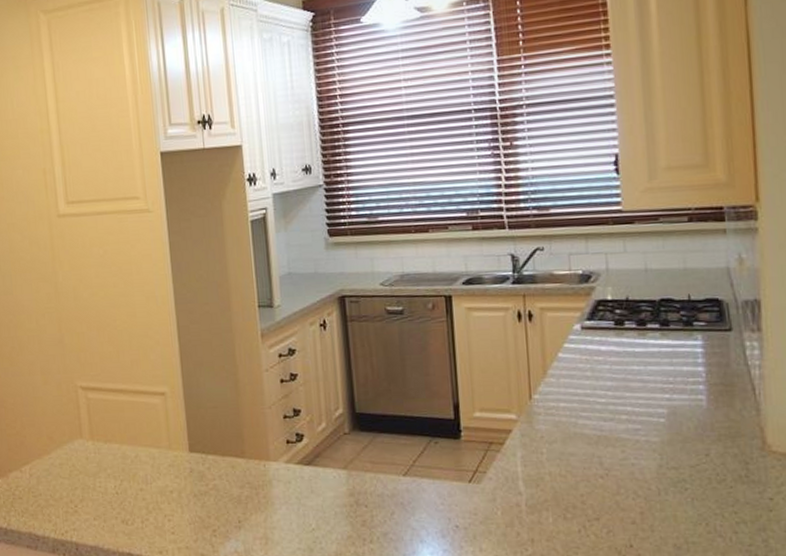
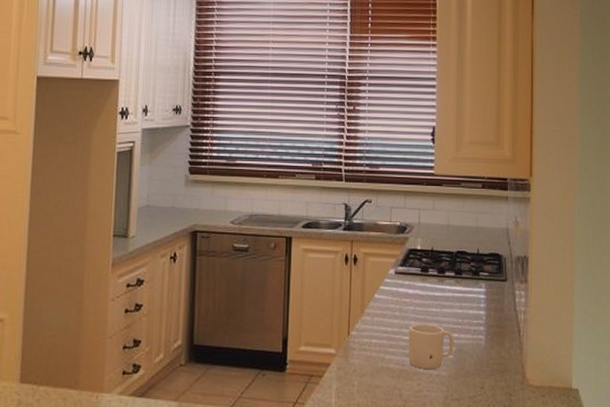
mug: none [604,383,666,436] -> present [408,323,454,370]

